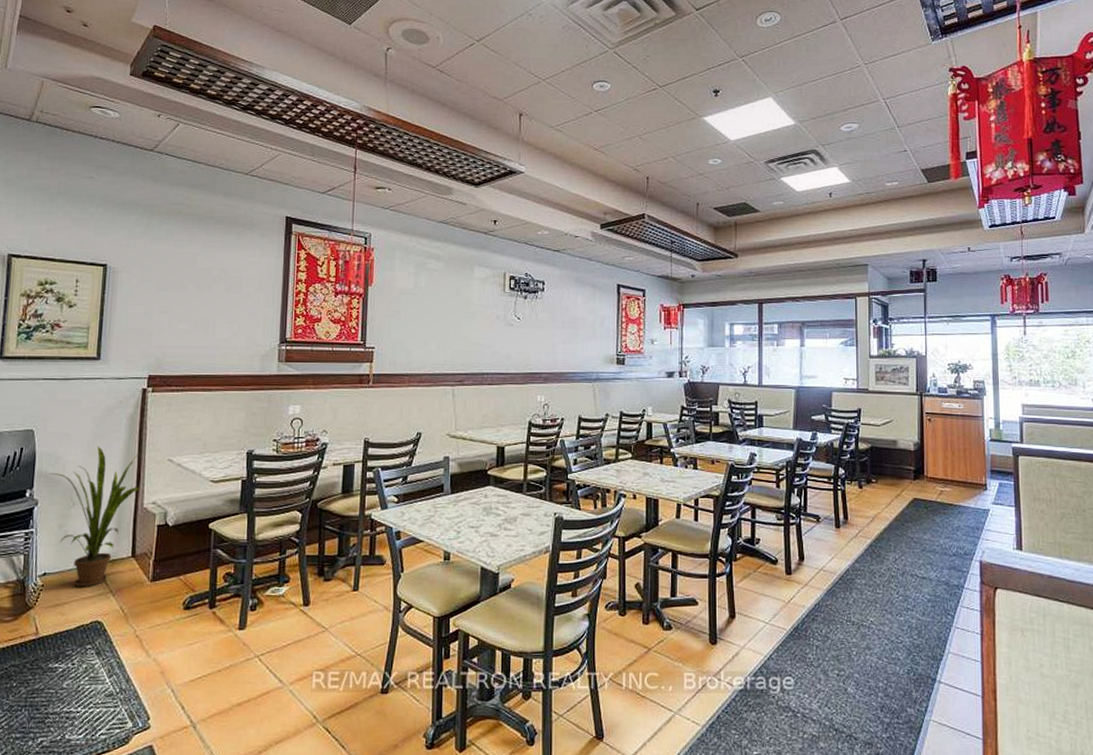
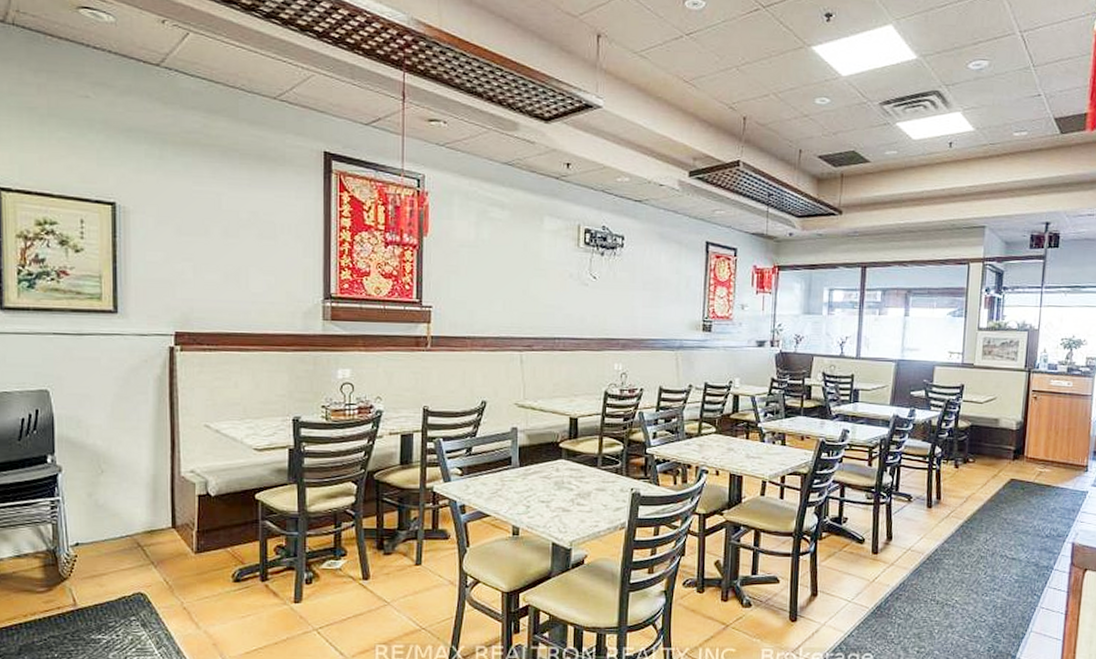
house plant: present [50,446,141,587] -> none [72,409,176,558]

